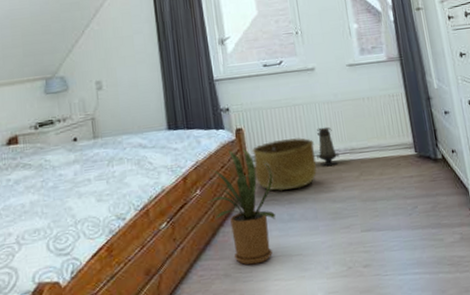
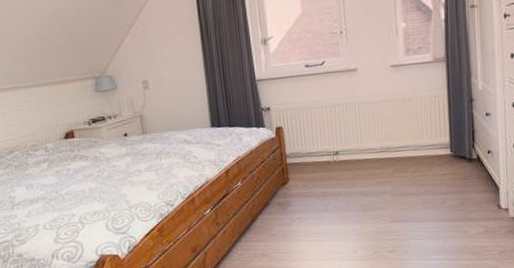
house plant: present [204,147,276,265] -> none [245,145,310,247]
basket: present [251,137,317,191] -> none [290,136,352,185]
lantern: present [316,126,340,167] -> none [352,126,375,164]

